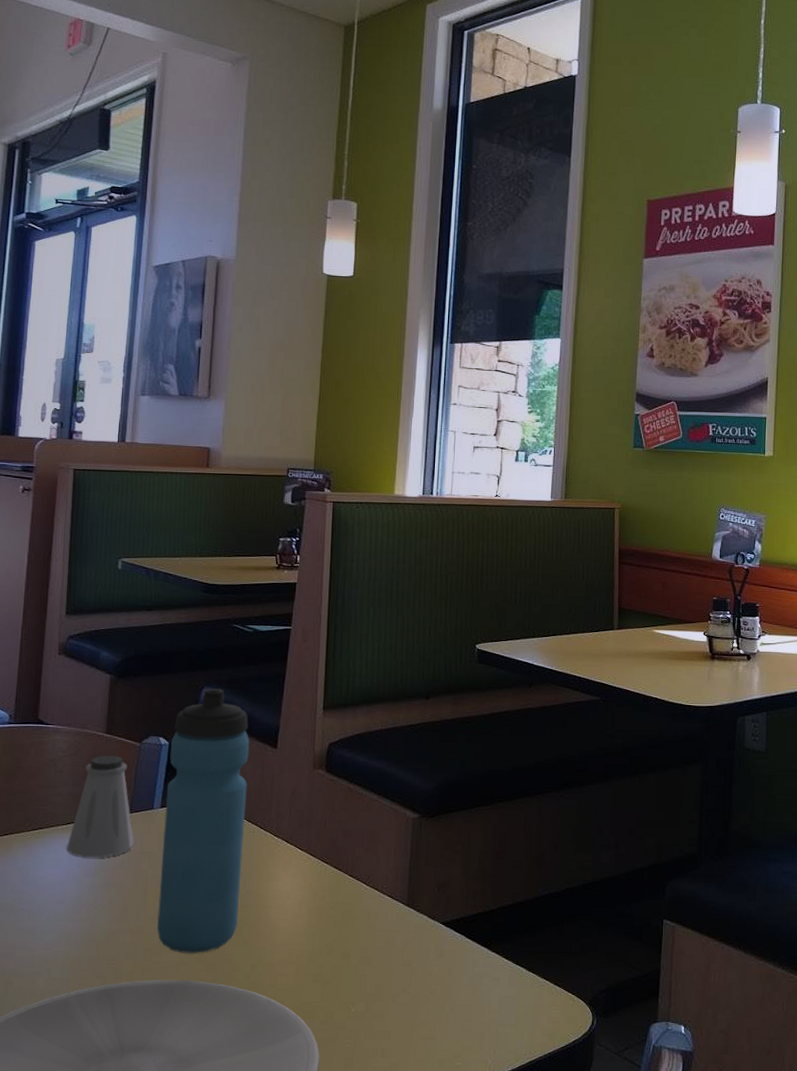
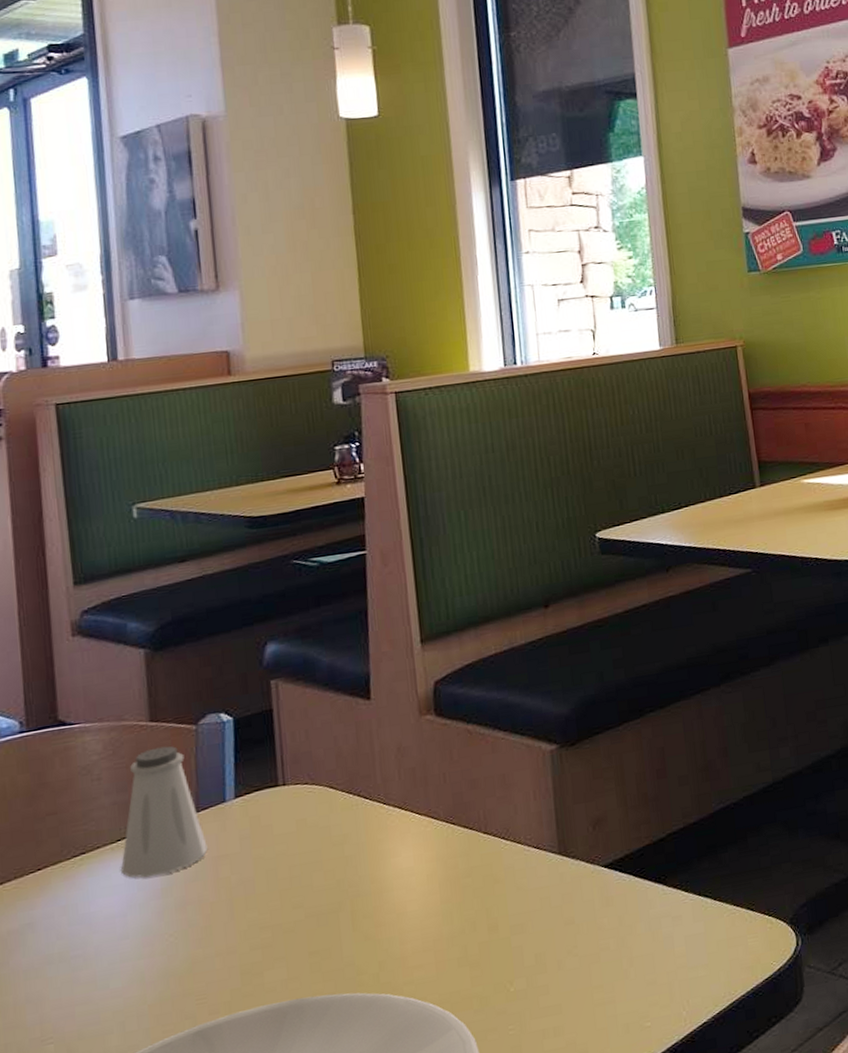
water bottle: present [157,688,250,954] -> none [235,641,354,967]

